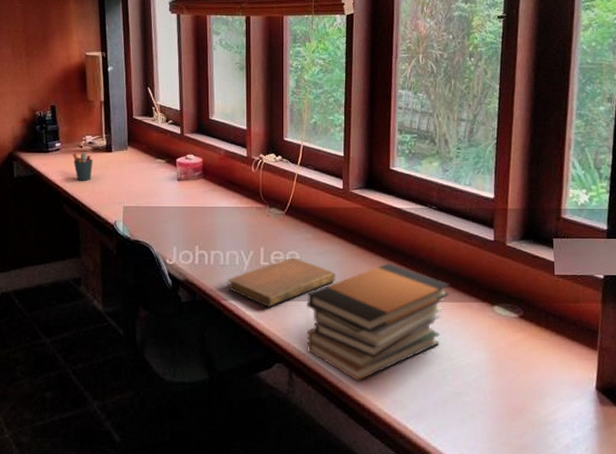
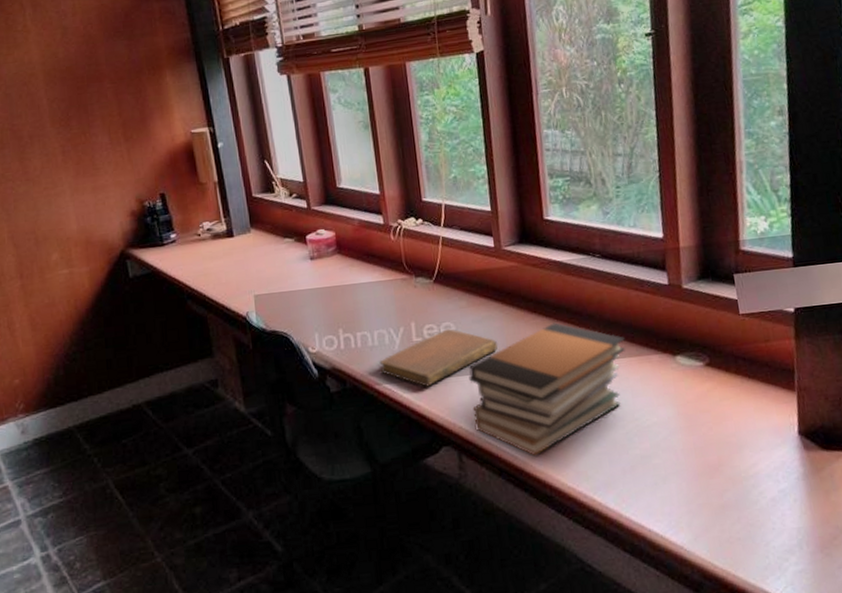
pen holder: present [73,152,93,181] -> none [191,240,215,273]

